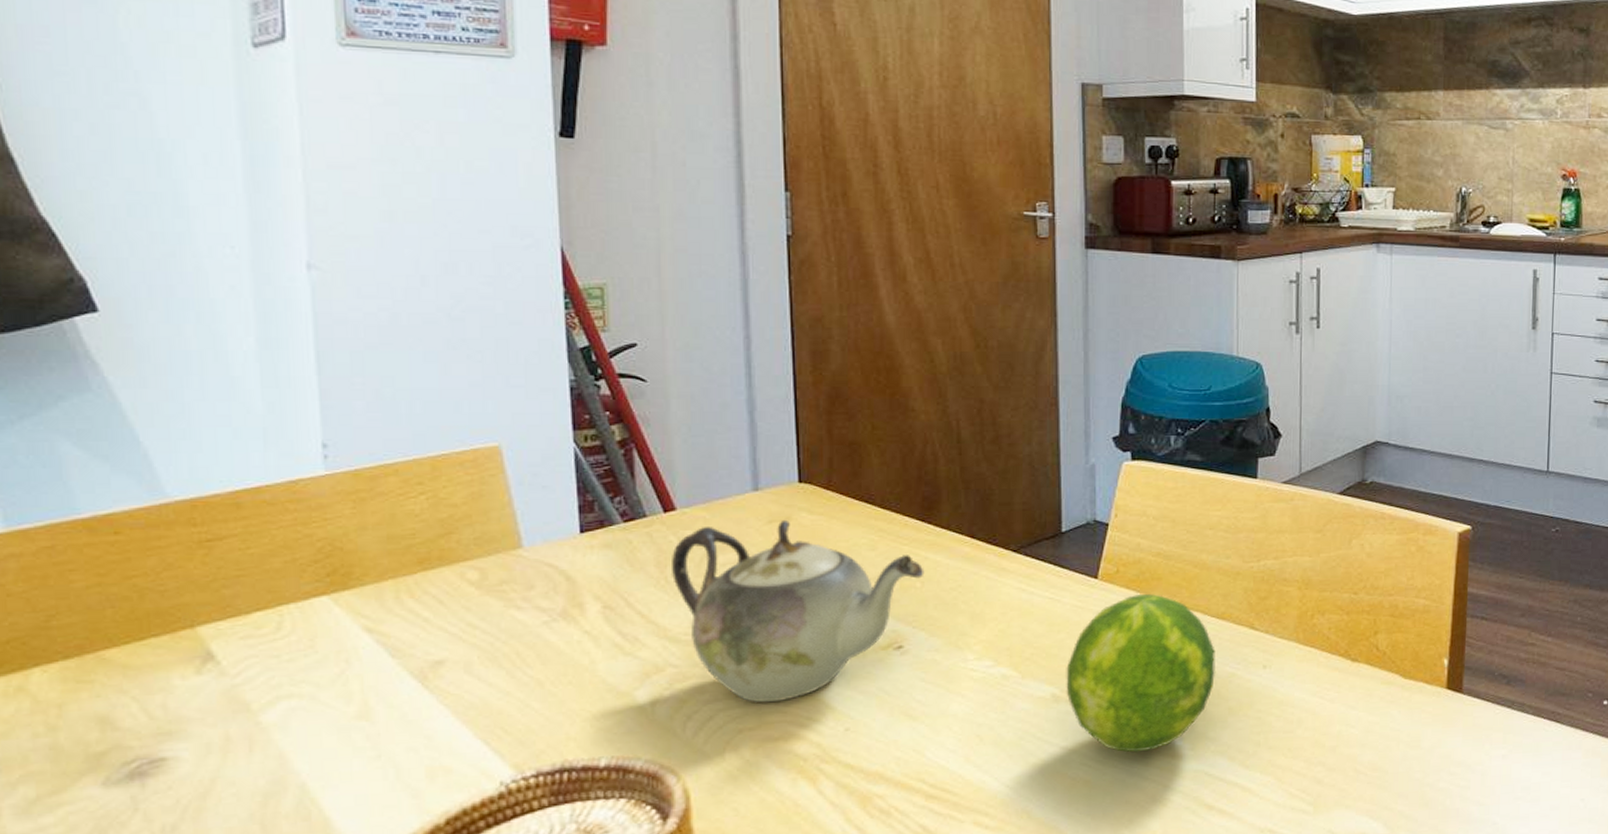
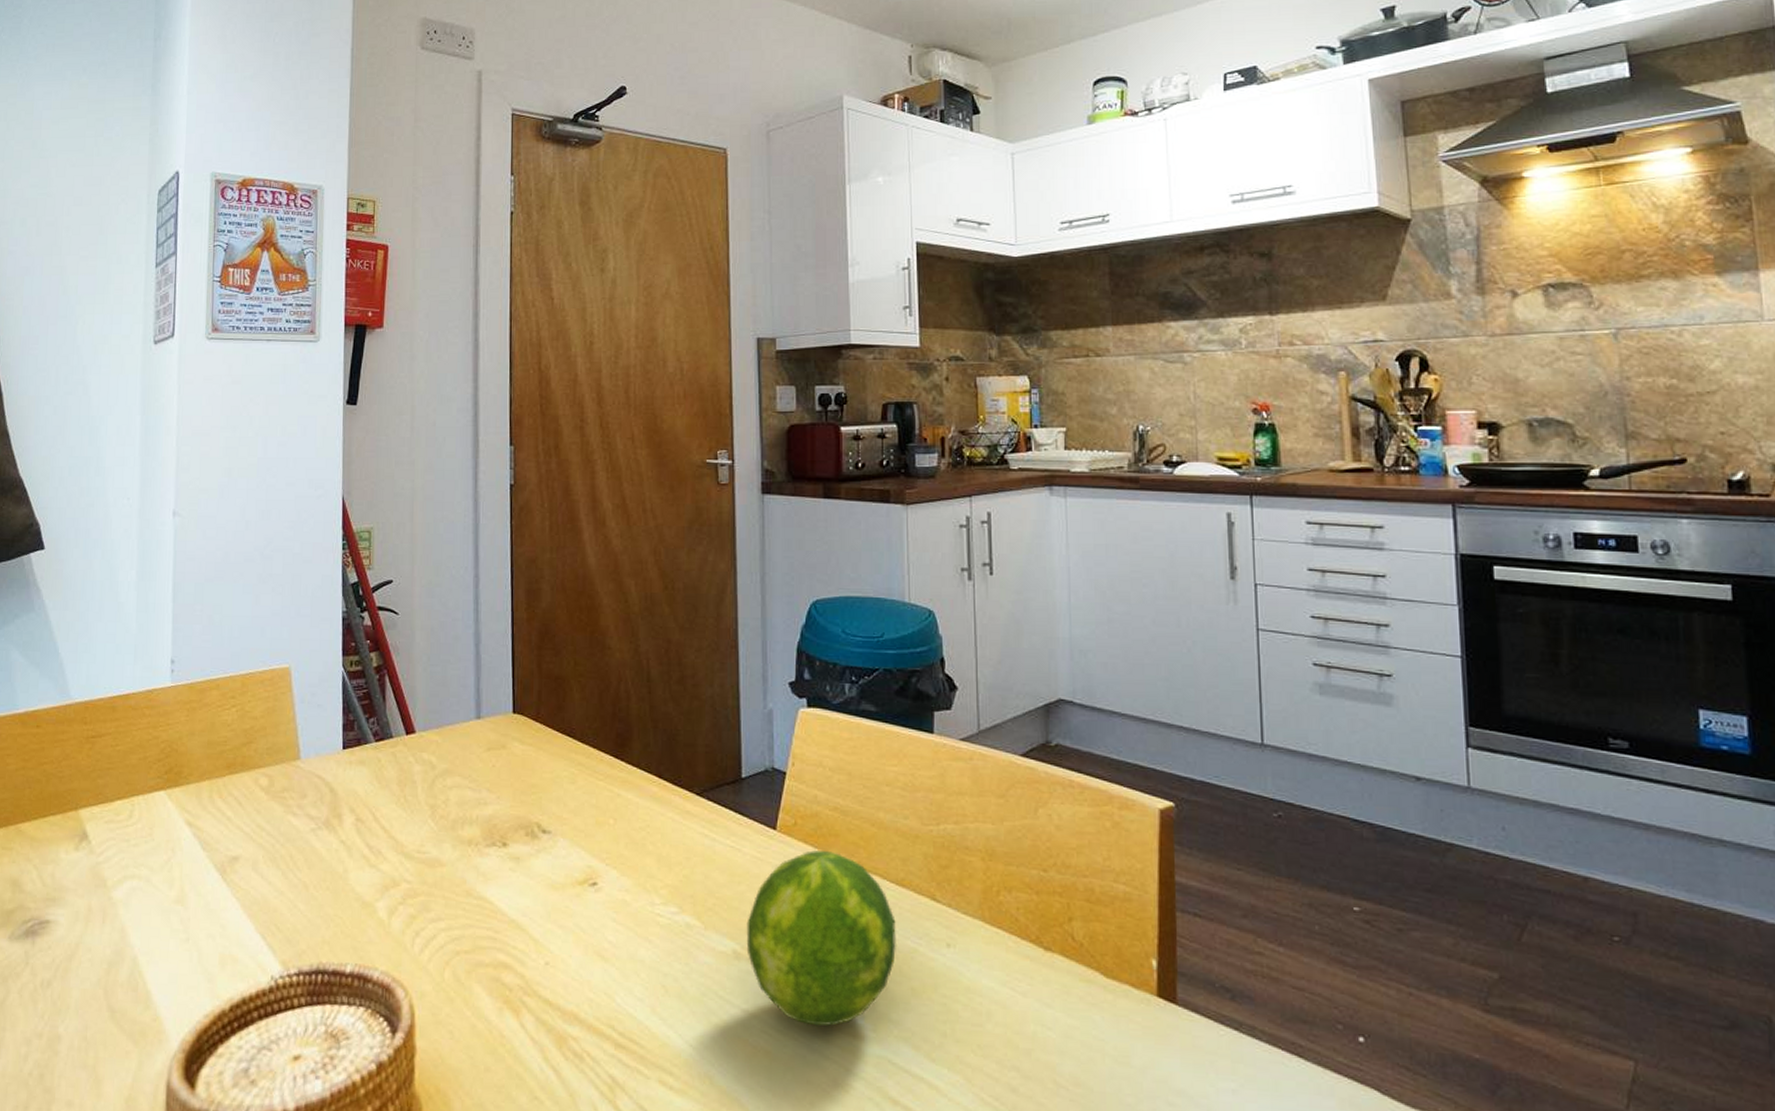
teapot: present [672,519,925,704] -> none [410,748,617,928]

